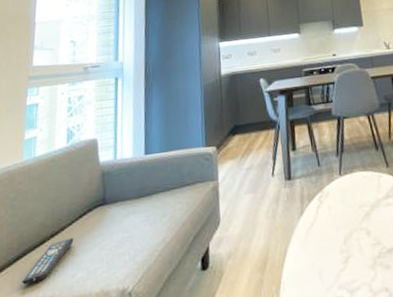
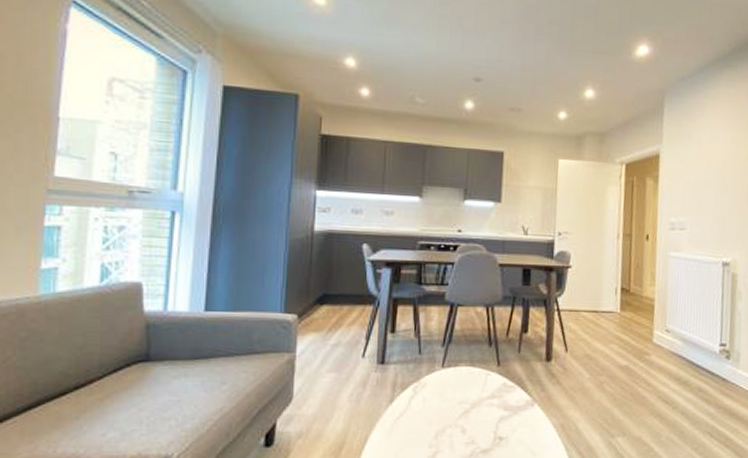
remote control: present [22,237,74,285] -> none [35,393,105,438]

